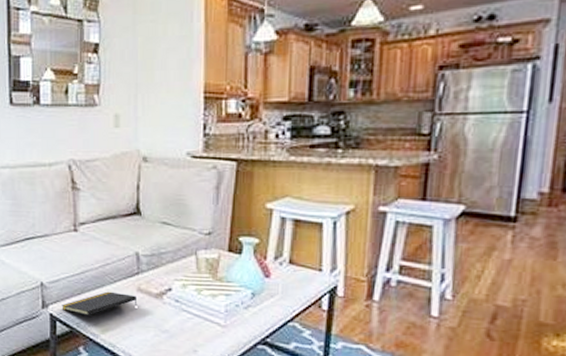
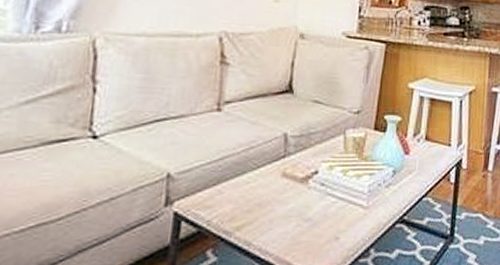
notepad: present [61,291,138,315] -> none [190,179,281,210]

